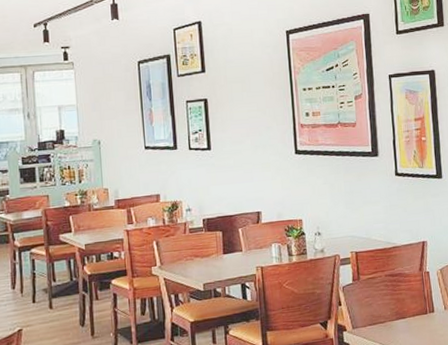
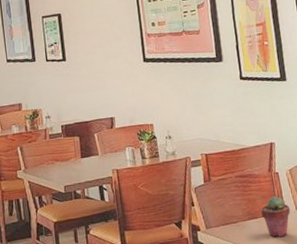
potted succulent: none [409,296,439,338] -> present [260,196,291,237]

